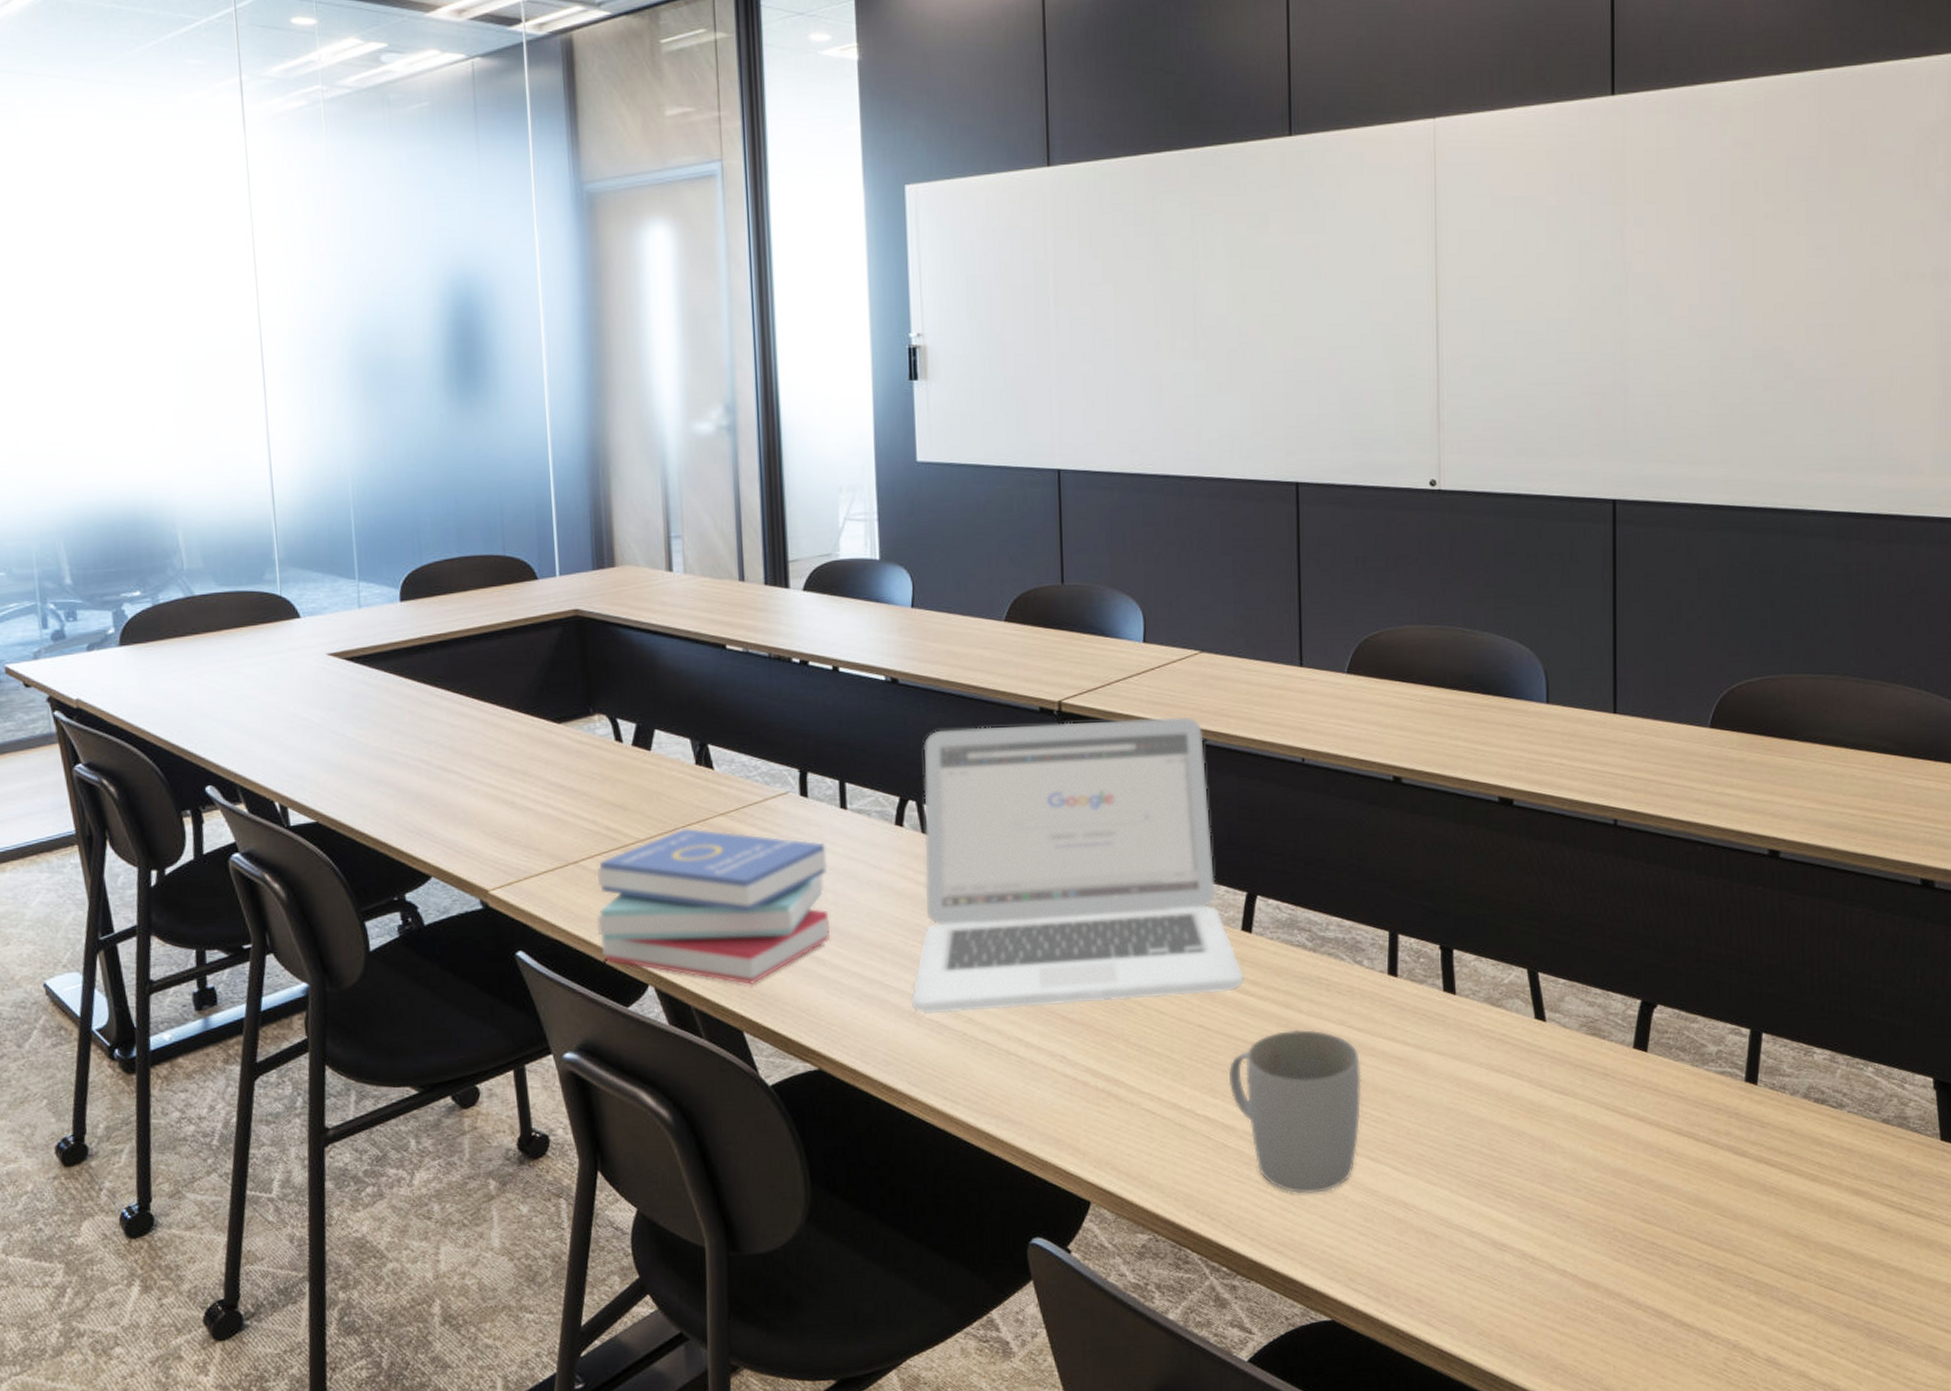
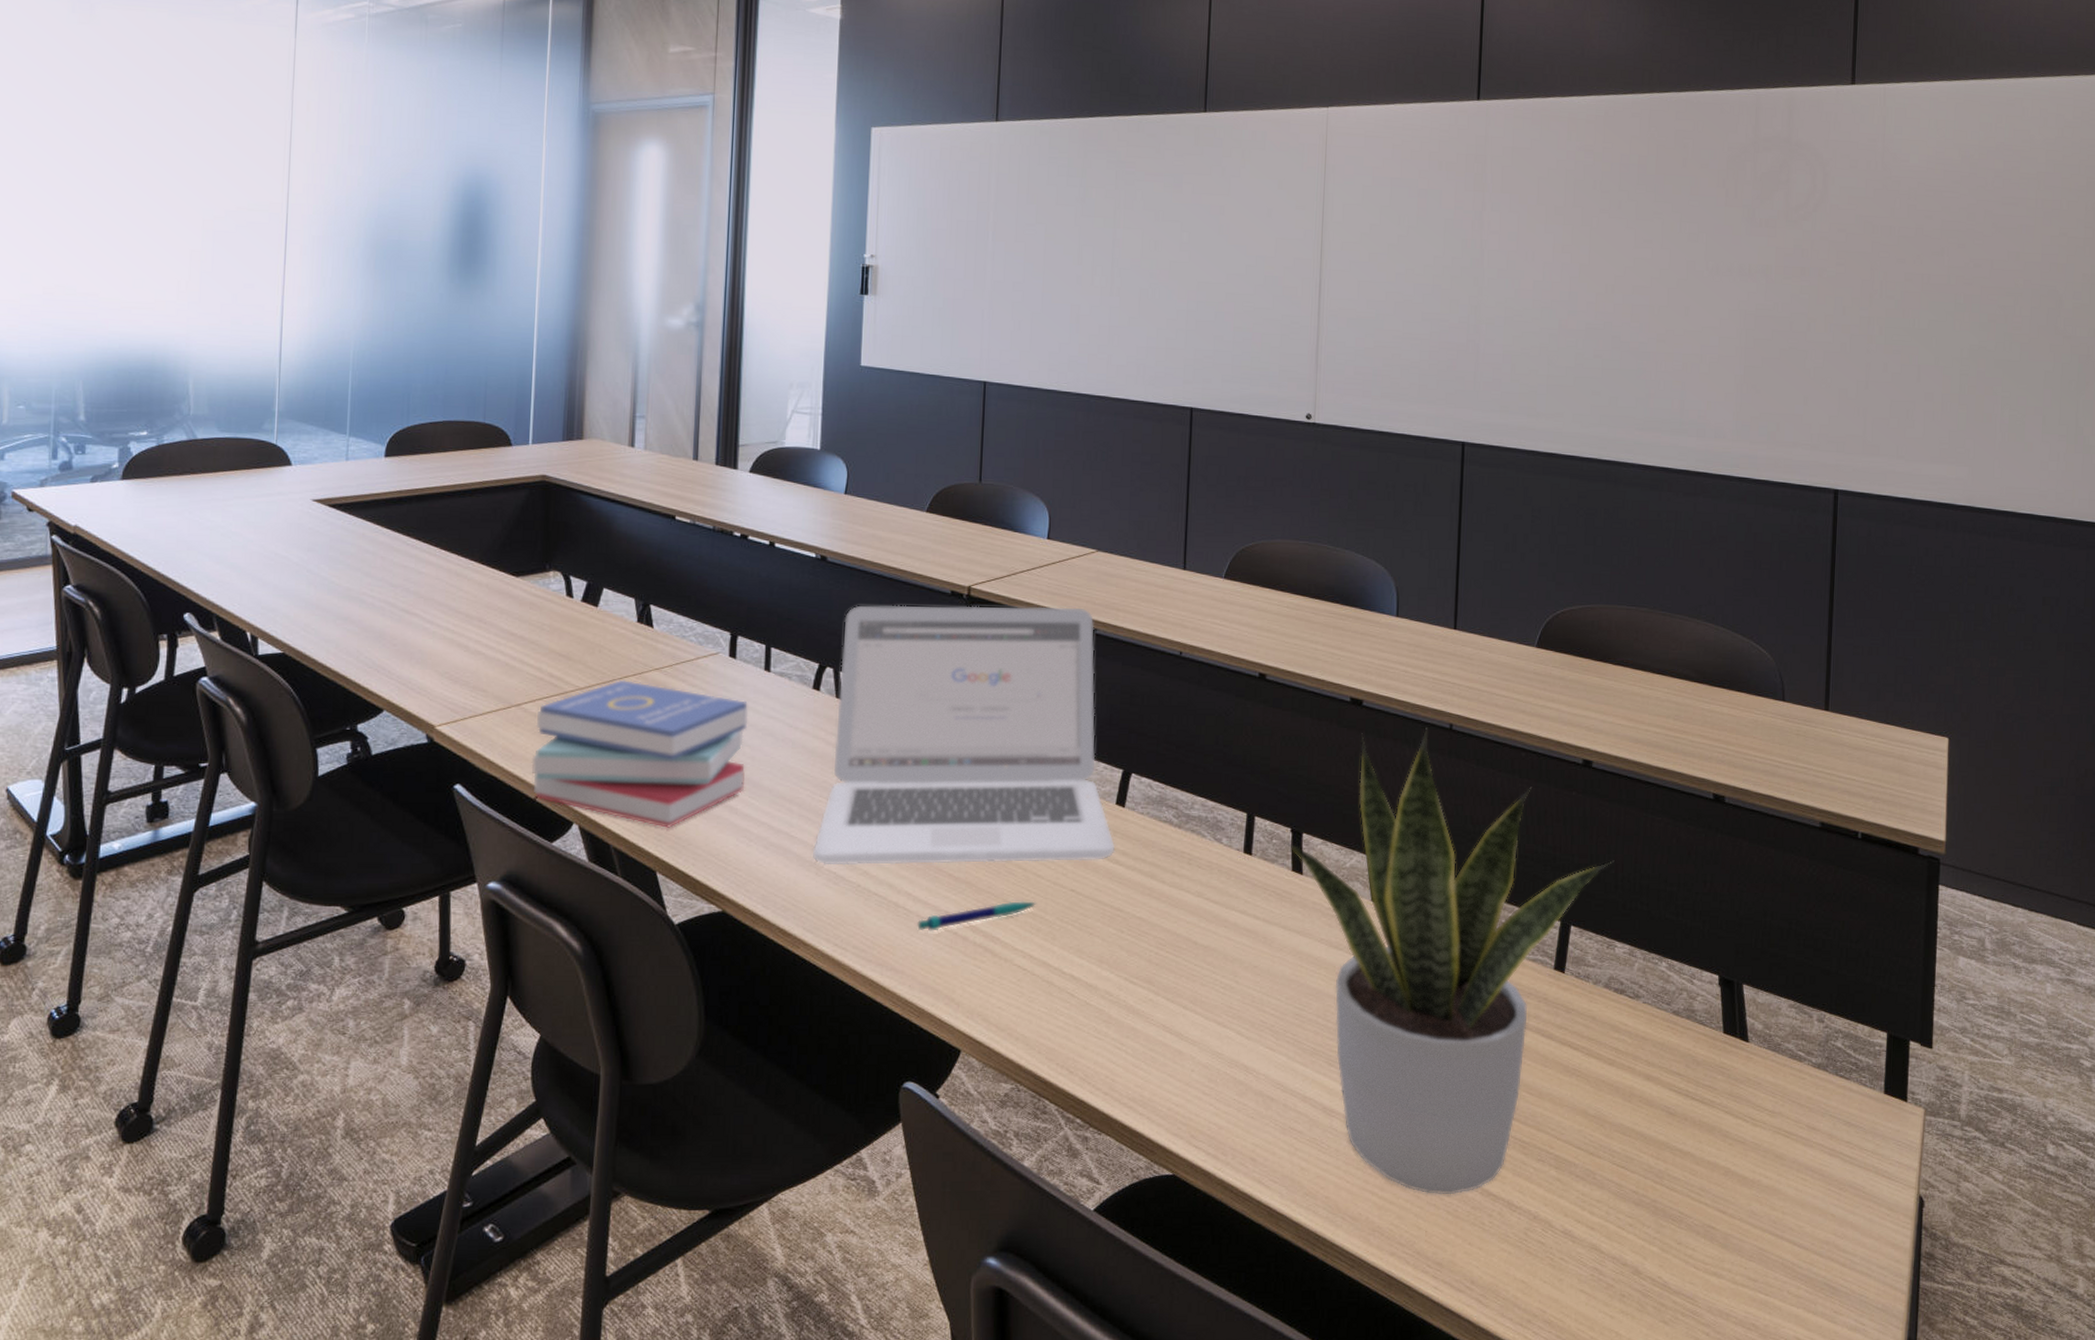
pen: none [1032,1040,1161,1079] -> present [917,901,1037,931]
mug: present [1228,1029,1362,1194] -> none [1094,898,1214,1053]
potted plant: none [1430,826,1808,1328] -> present [1282,728,1614,1195]

